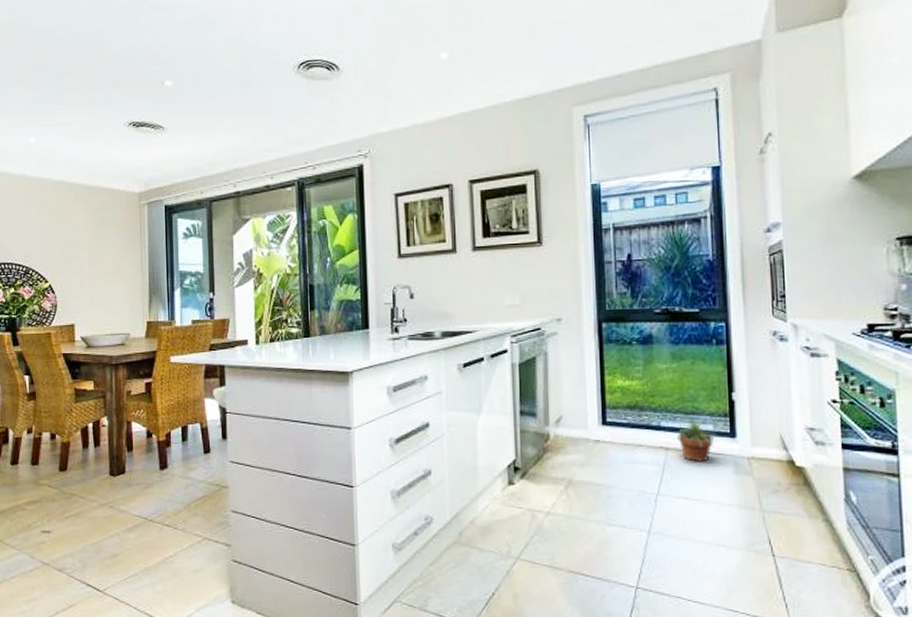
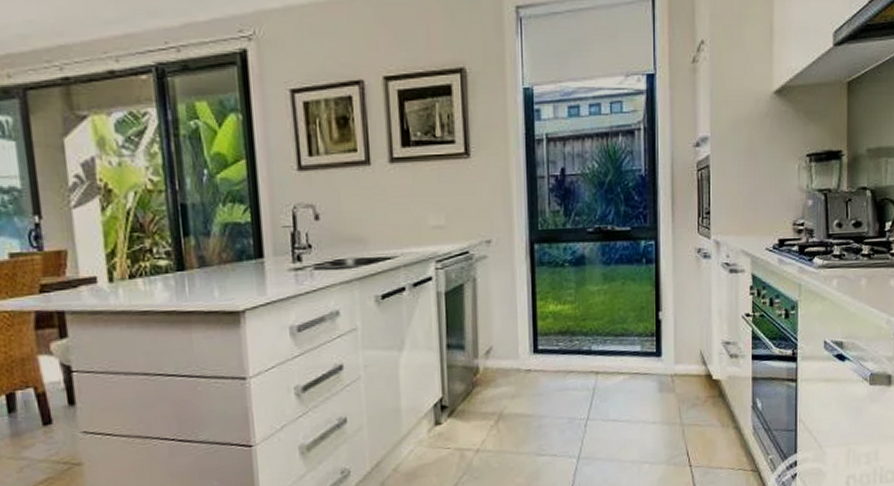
potted plant: present [673,416,718,462] -> none [603,337,645,384]

